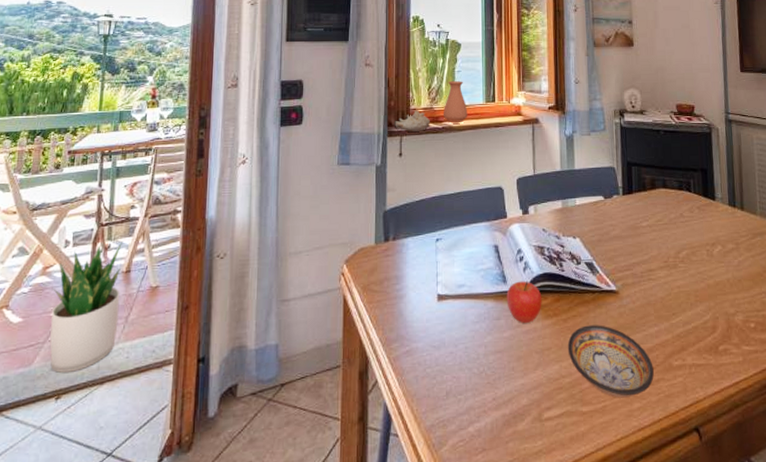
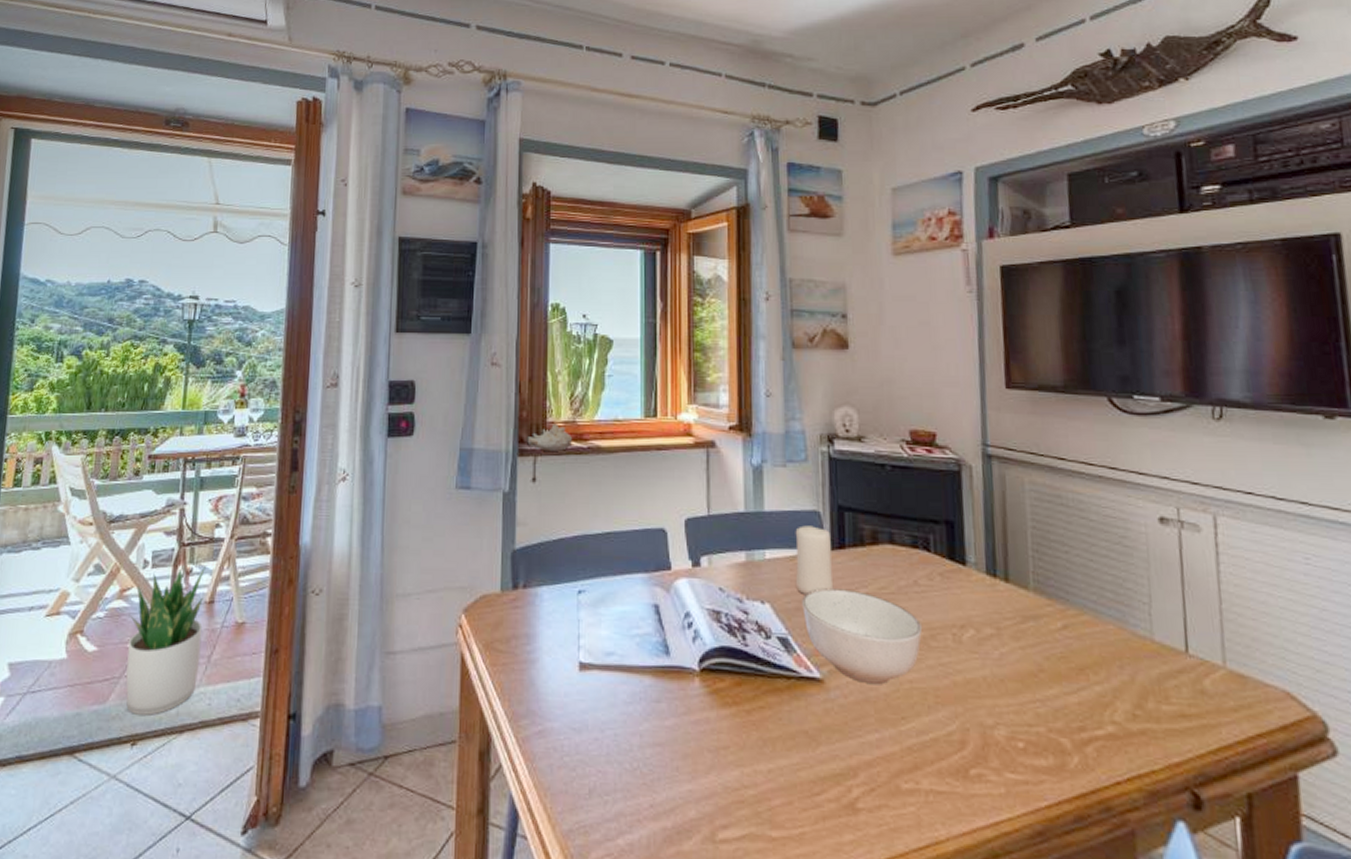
vase: present [443,81,468,124] -> none [588,388,621,443]
fruit: present [506,281,542,323] -> none [669,654,718,710]
bowl: present [567,325,654,398] -> none [751,721,873,826]
candle: none [597,178,625,229] -> present [795,525,834,594]
bowl: none [603,223,686,292] -> present [802,588,922,685]

